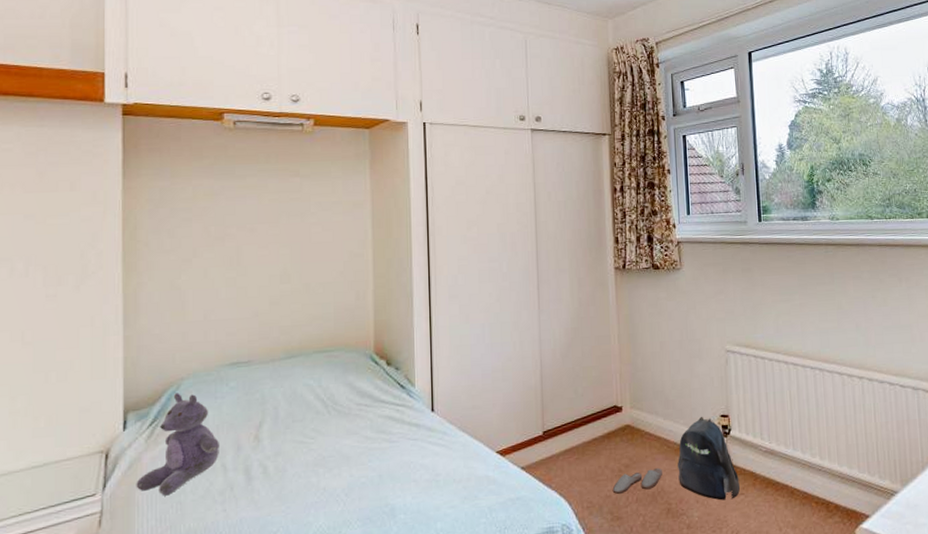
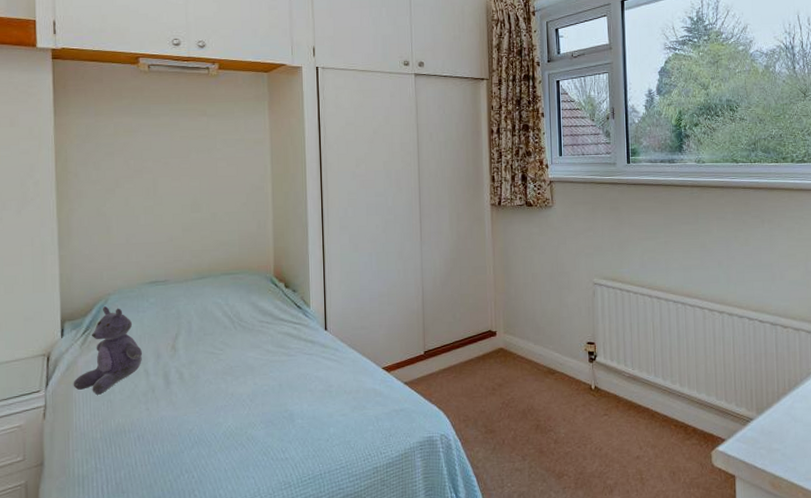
slippers: present [612,468,662,495] -> none [486,388,532,411]
backpack: present [678,416,740,501] -> none [547,342,604,420]

